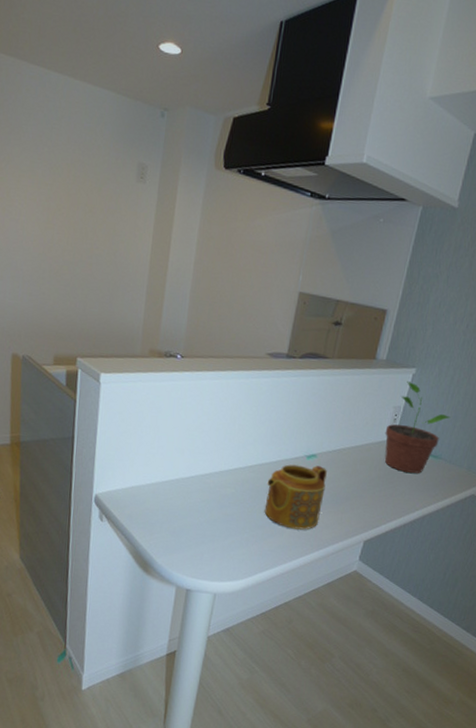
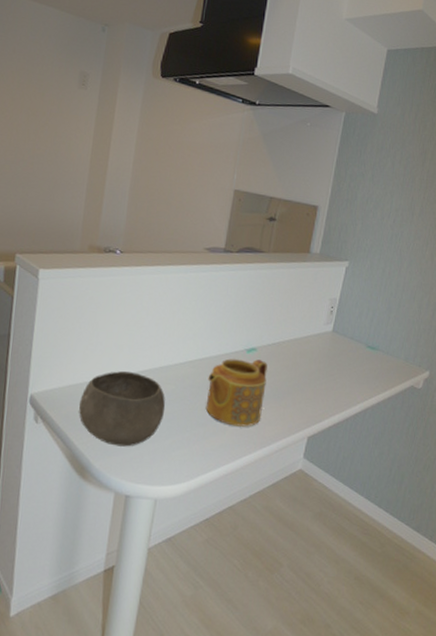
bowl: none [141,474,225,546] -> present [79,370,166,447]
potted plant: present [384,381,450,473] -> none [323,274,384,365]

